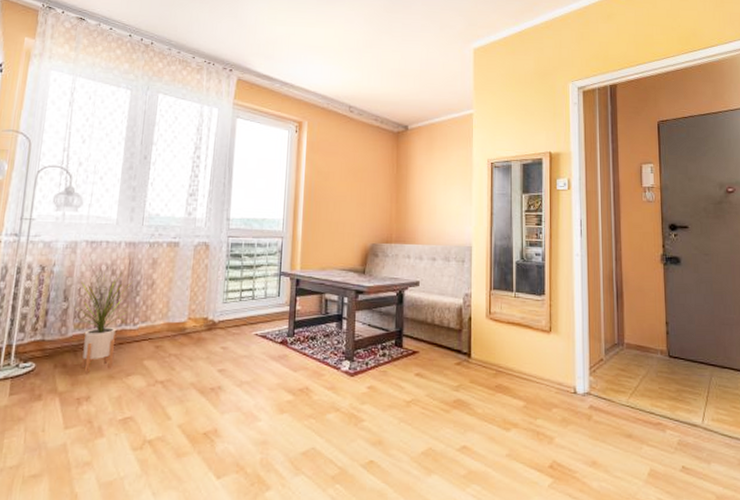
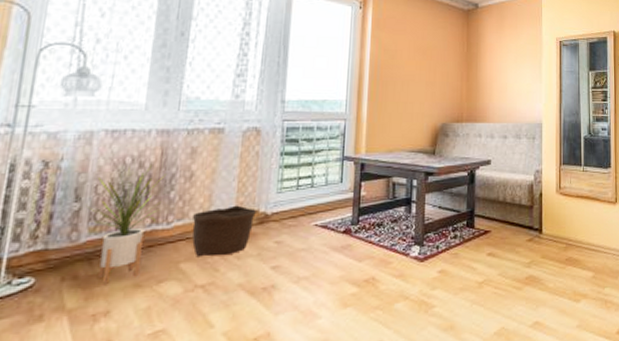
basket: none [153,312,206,357] -> present [192,205,256,257]

